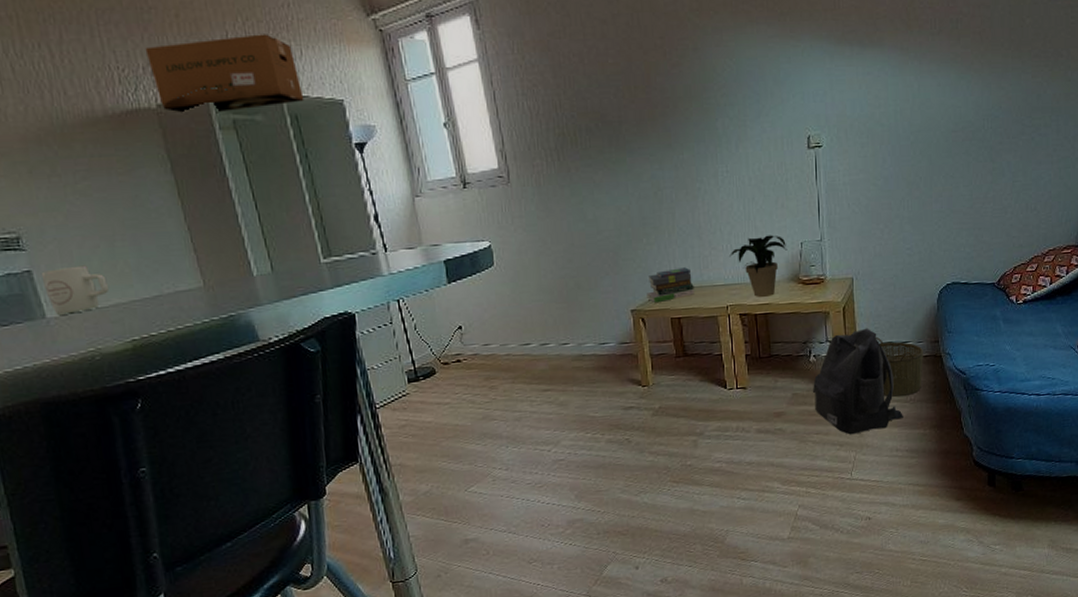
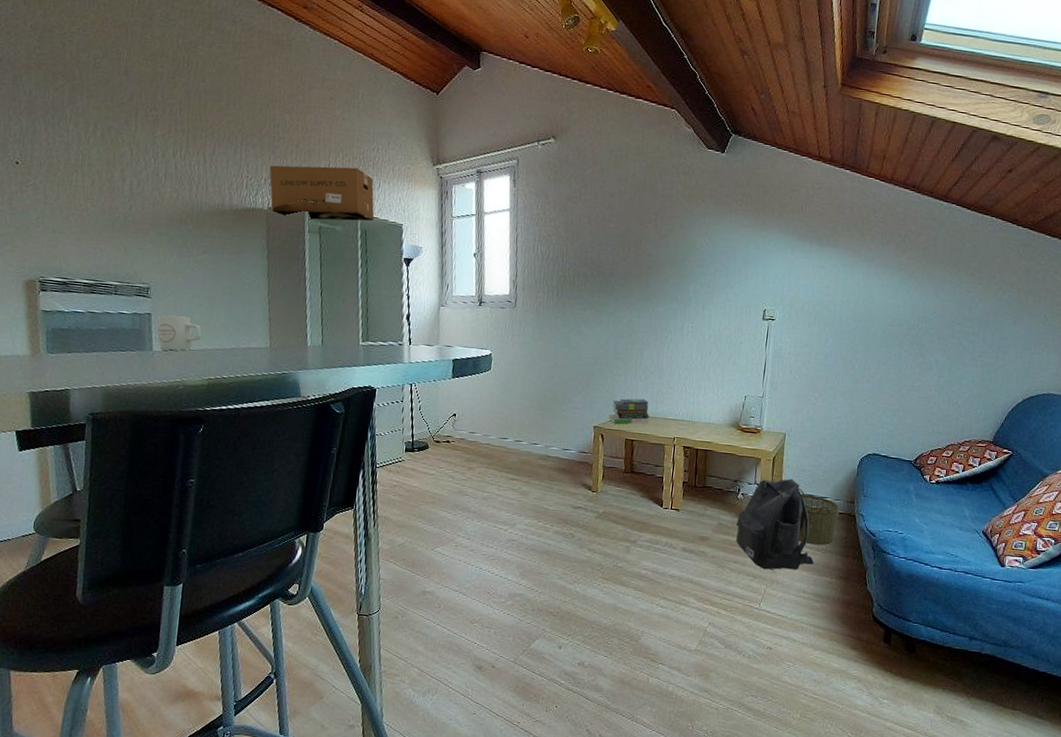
potted plant: present [730,235,786,297] -> none [683,384,732,436]

